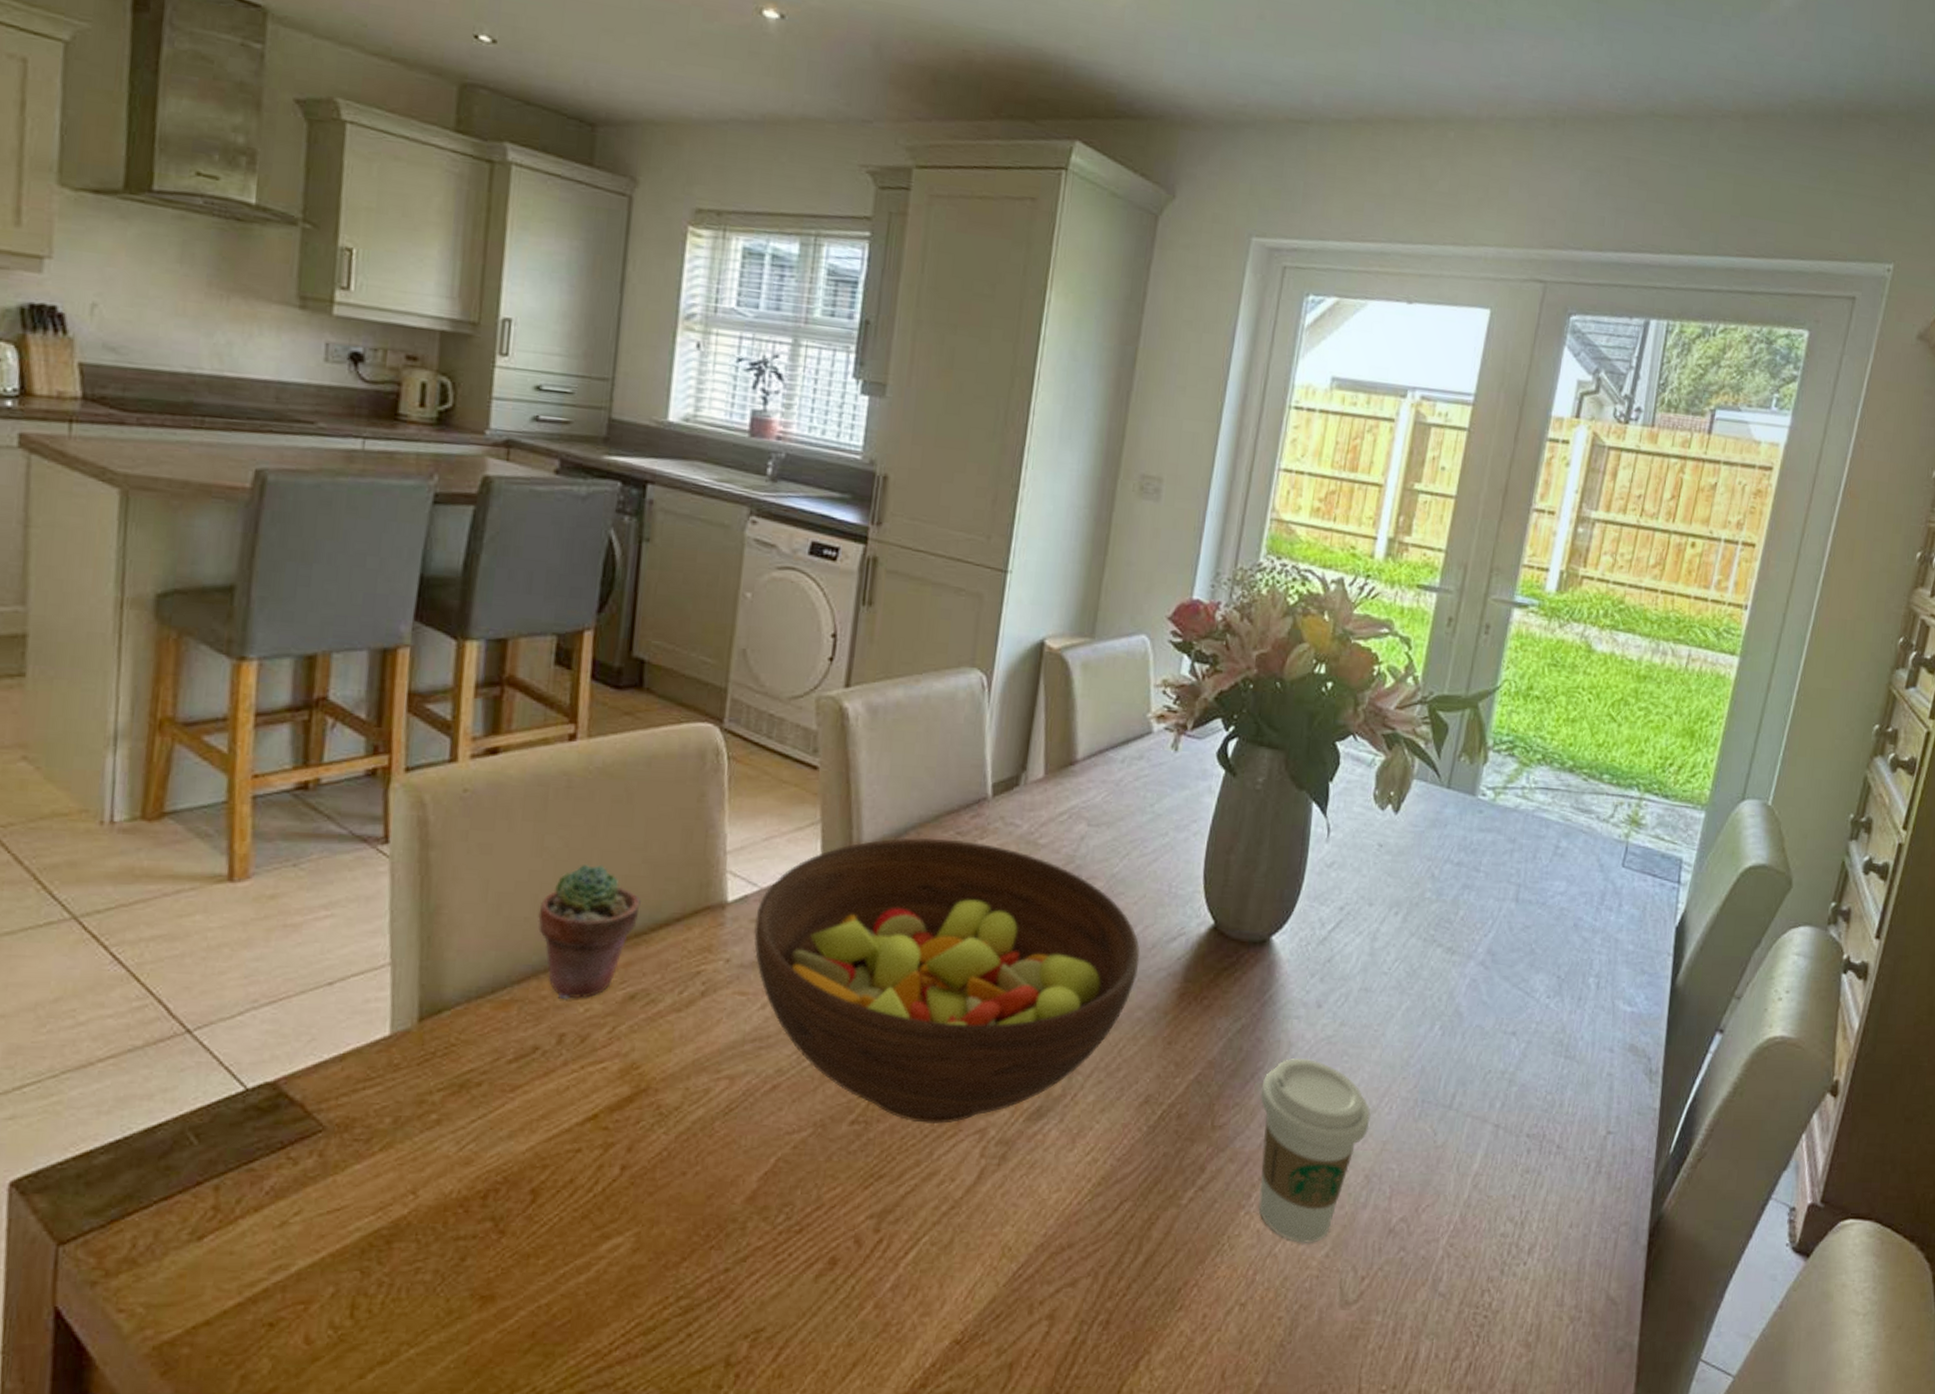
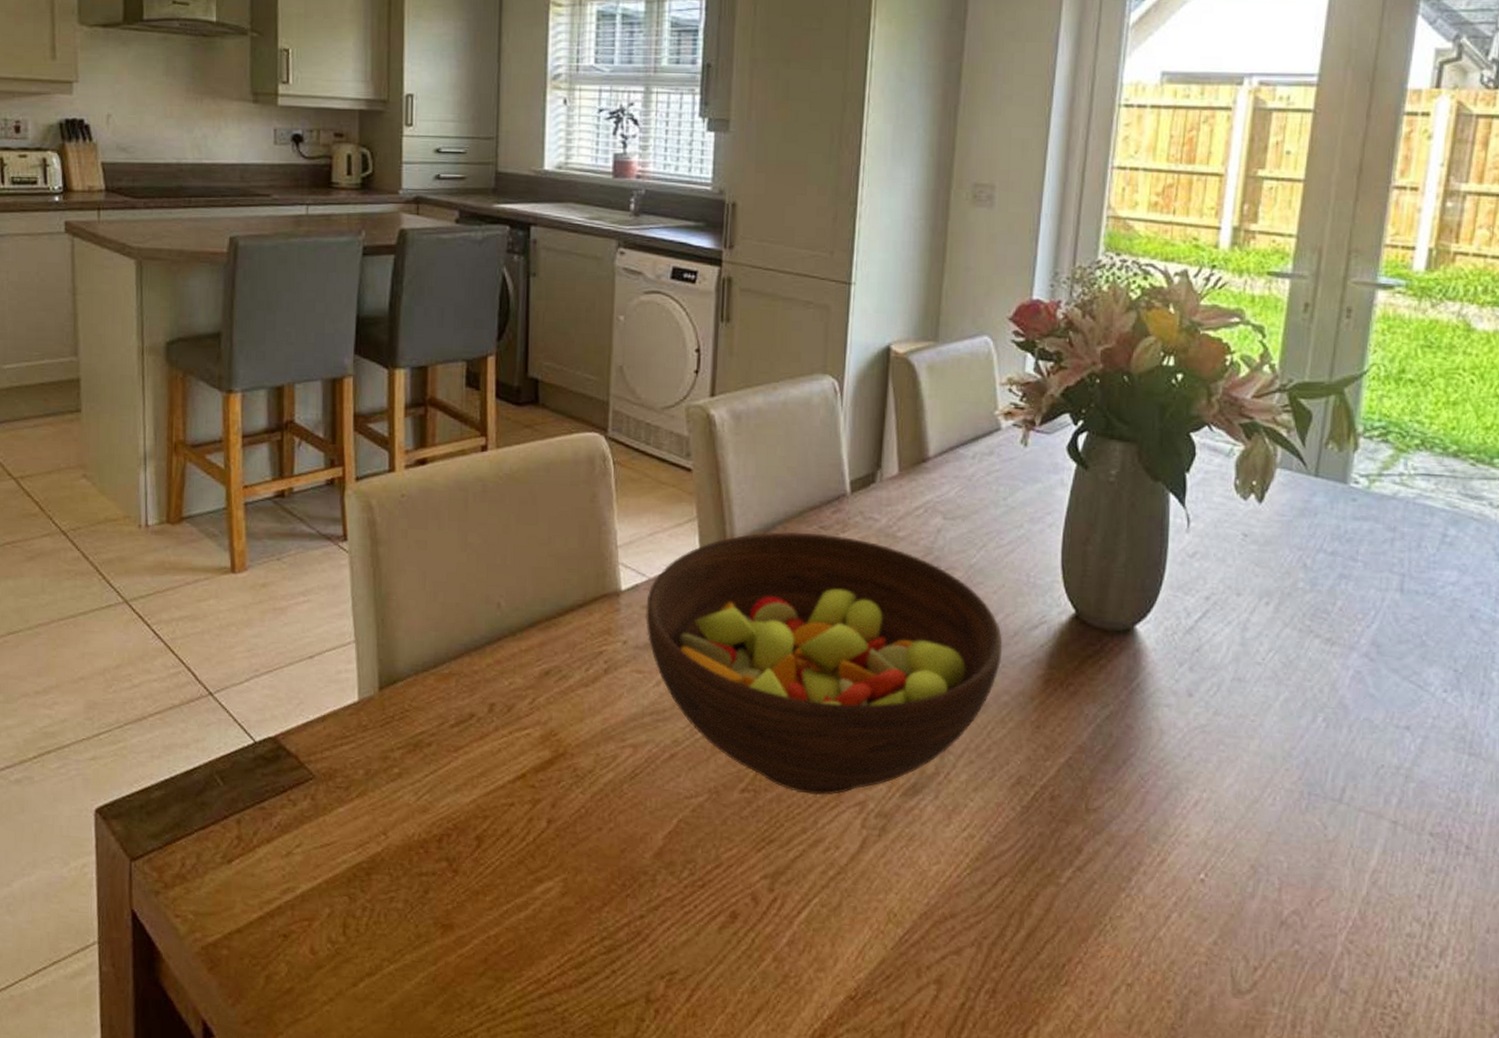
potted succulent: present [538,863,641,1000] -> none [467,557,549,675]
coffee cup: present [1258,1058,1371,1243] -> none [1133,746,1253,930]

